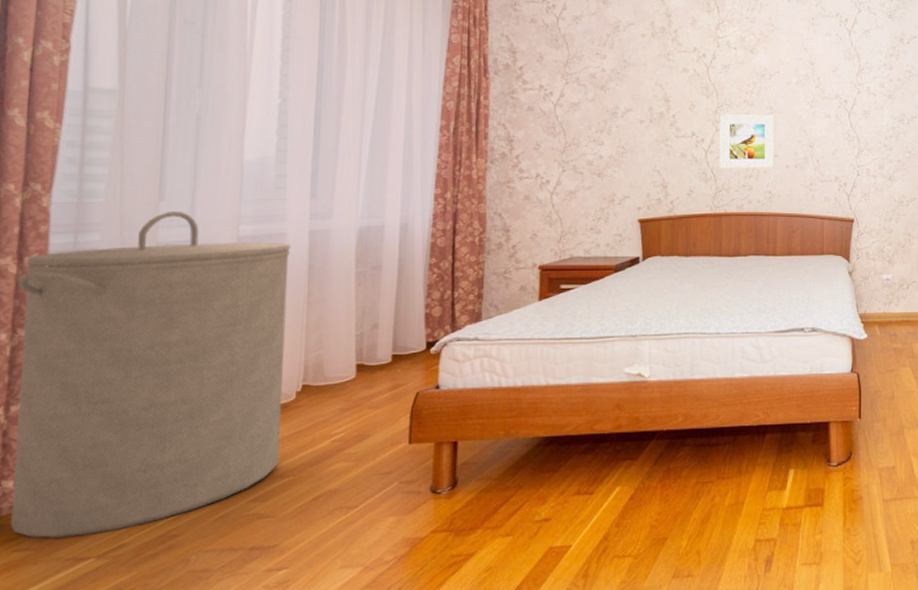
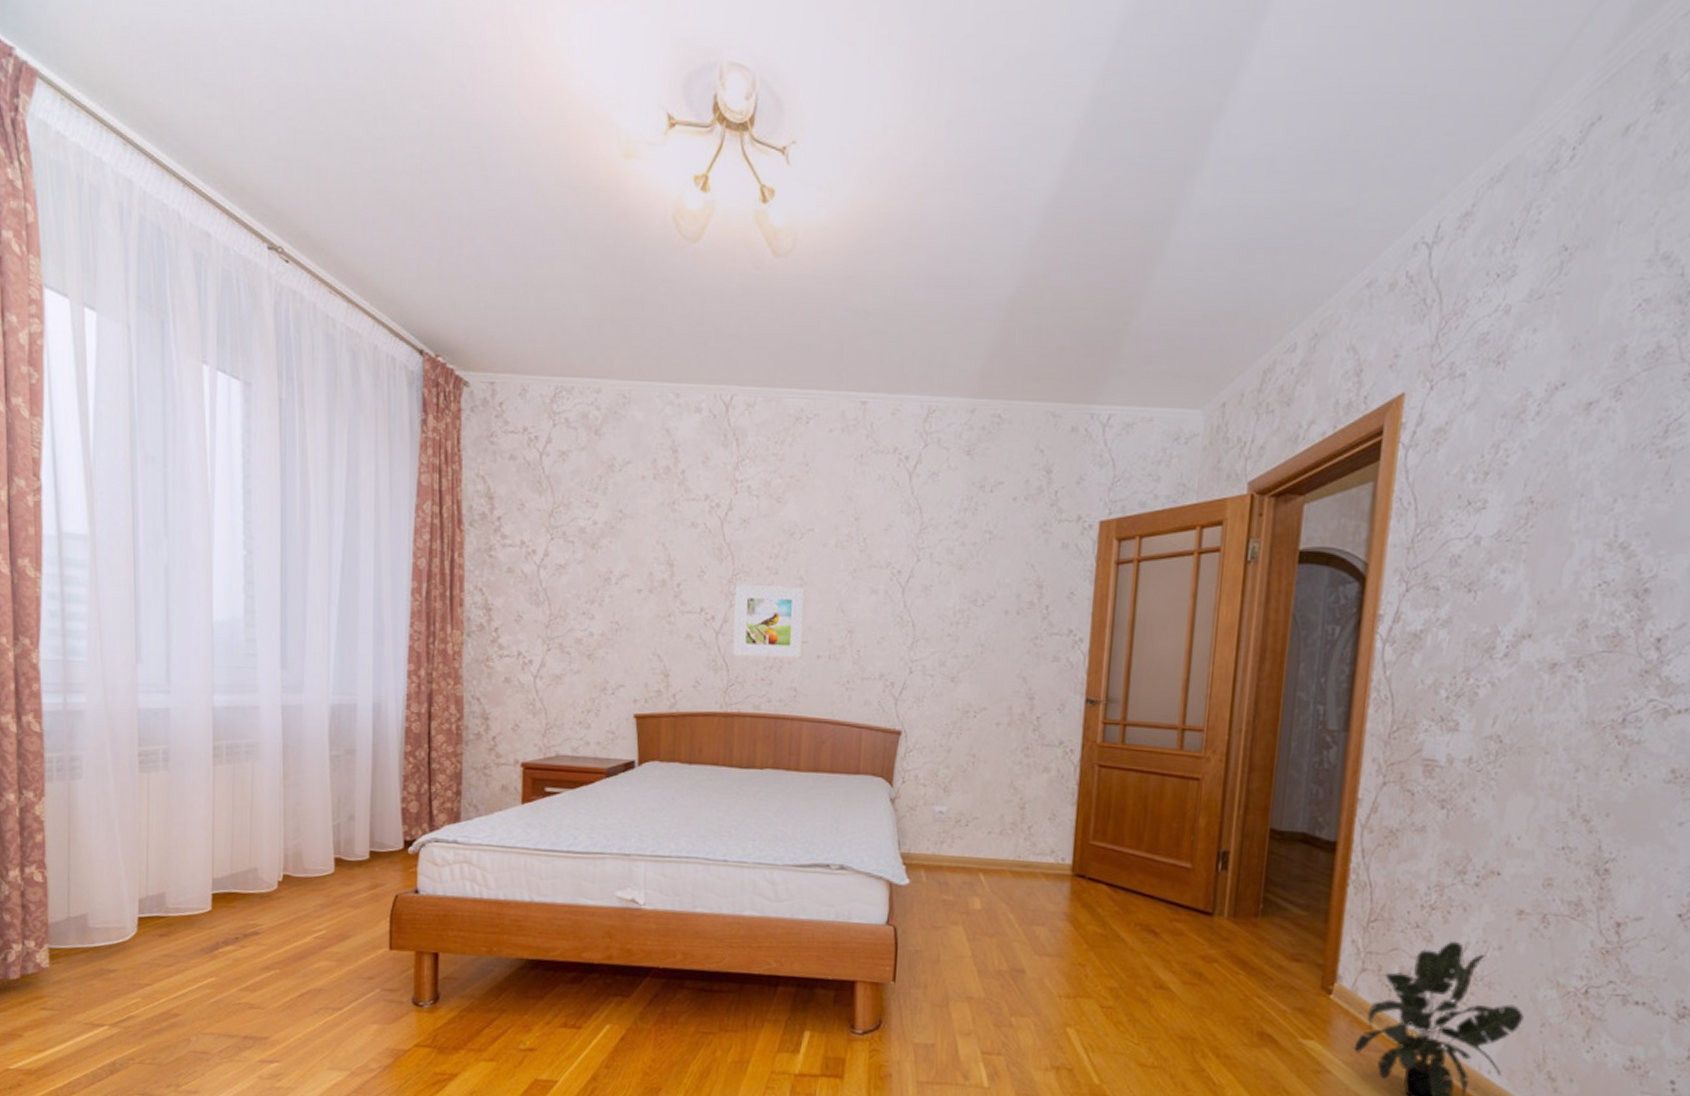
laundry hamper: present [11,210,291,538] -> none [18,674,265,1003]

